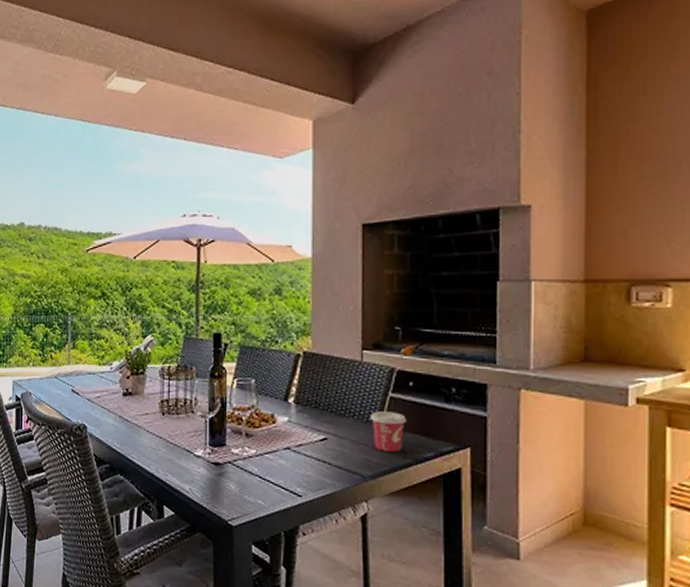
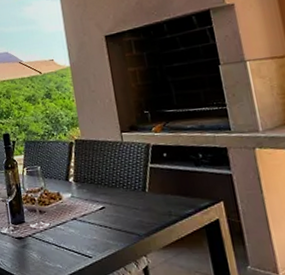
cup: present [369,411,406,452] -> none [136,179,167,213]

